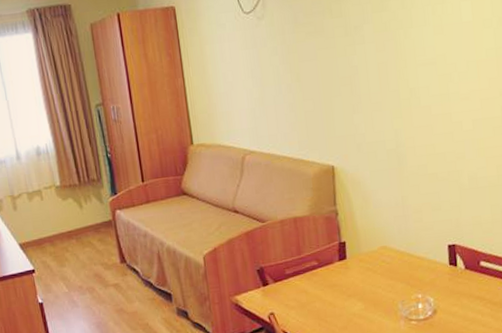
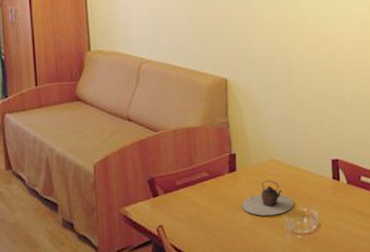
teapot: none [353,267,408,303] -> present [242,180,294,216]

